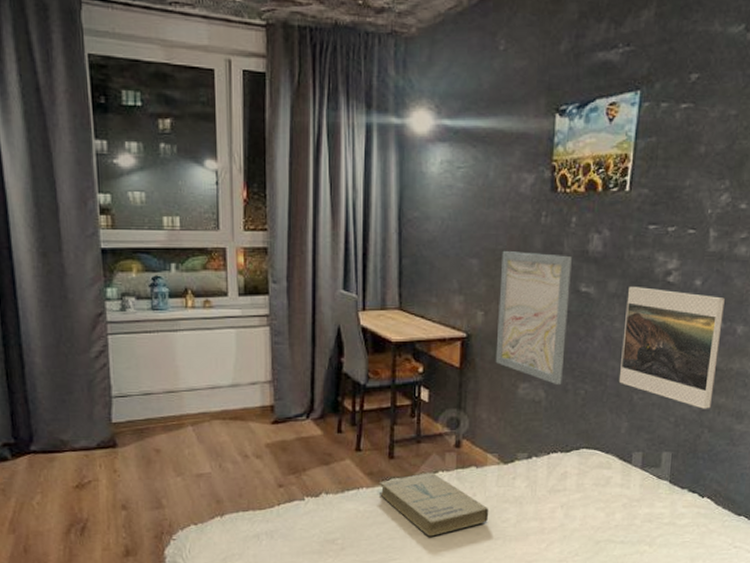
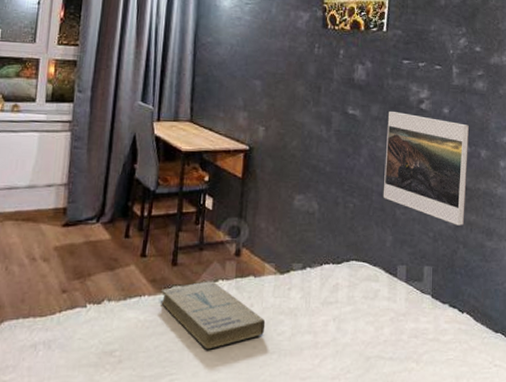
wall art: present [495,251,572,386] -> none [274,75,340,198]

